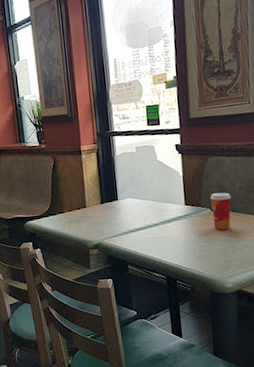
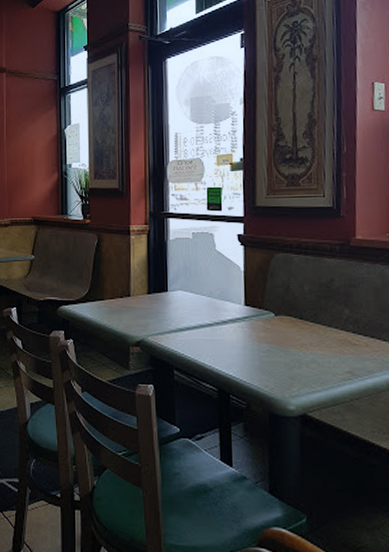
paper cup: present [210,192,231,230] -> none [274,295,299,339]

